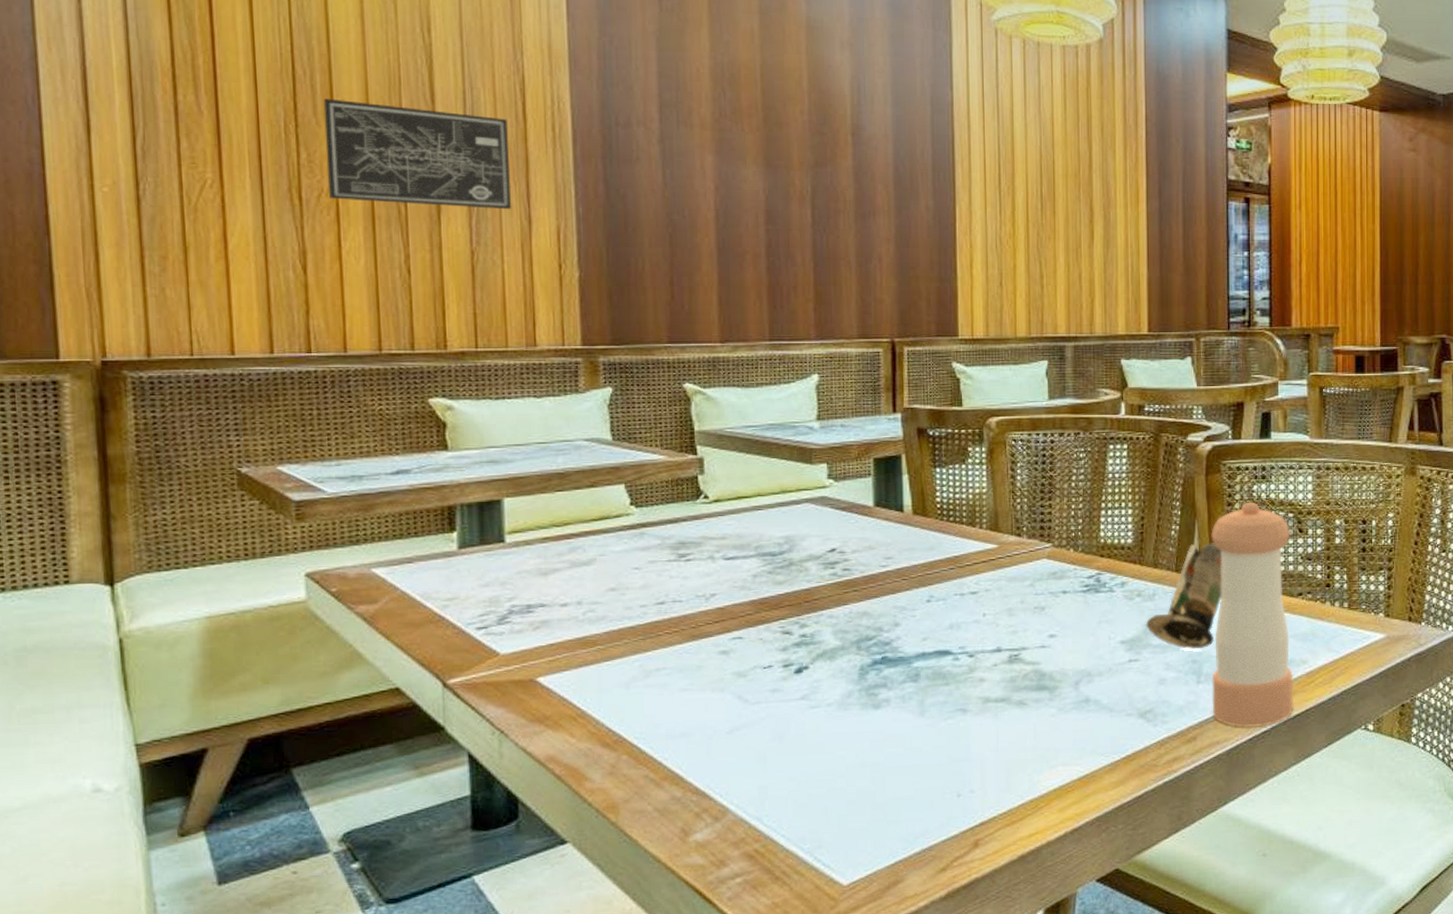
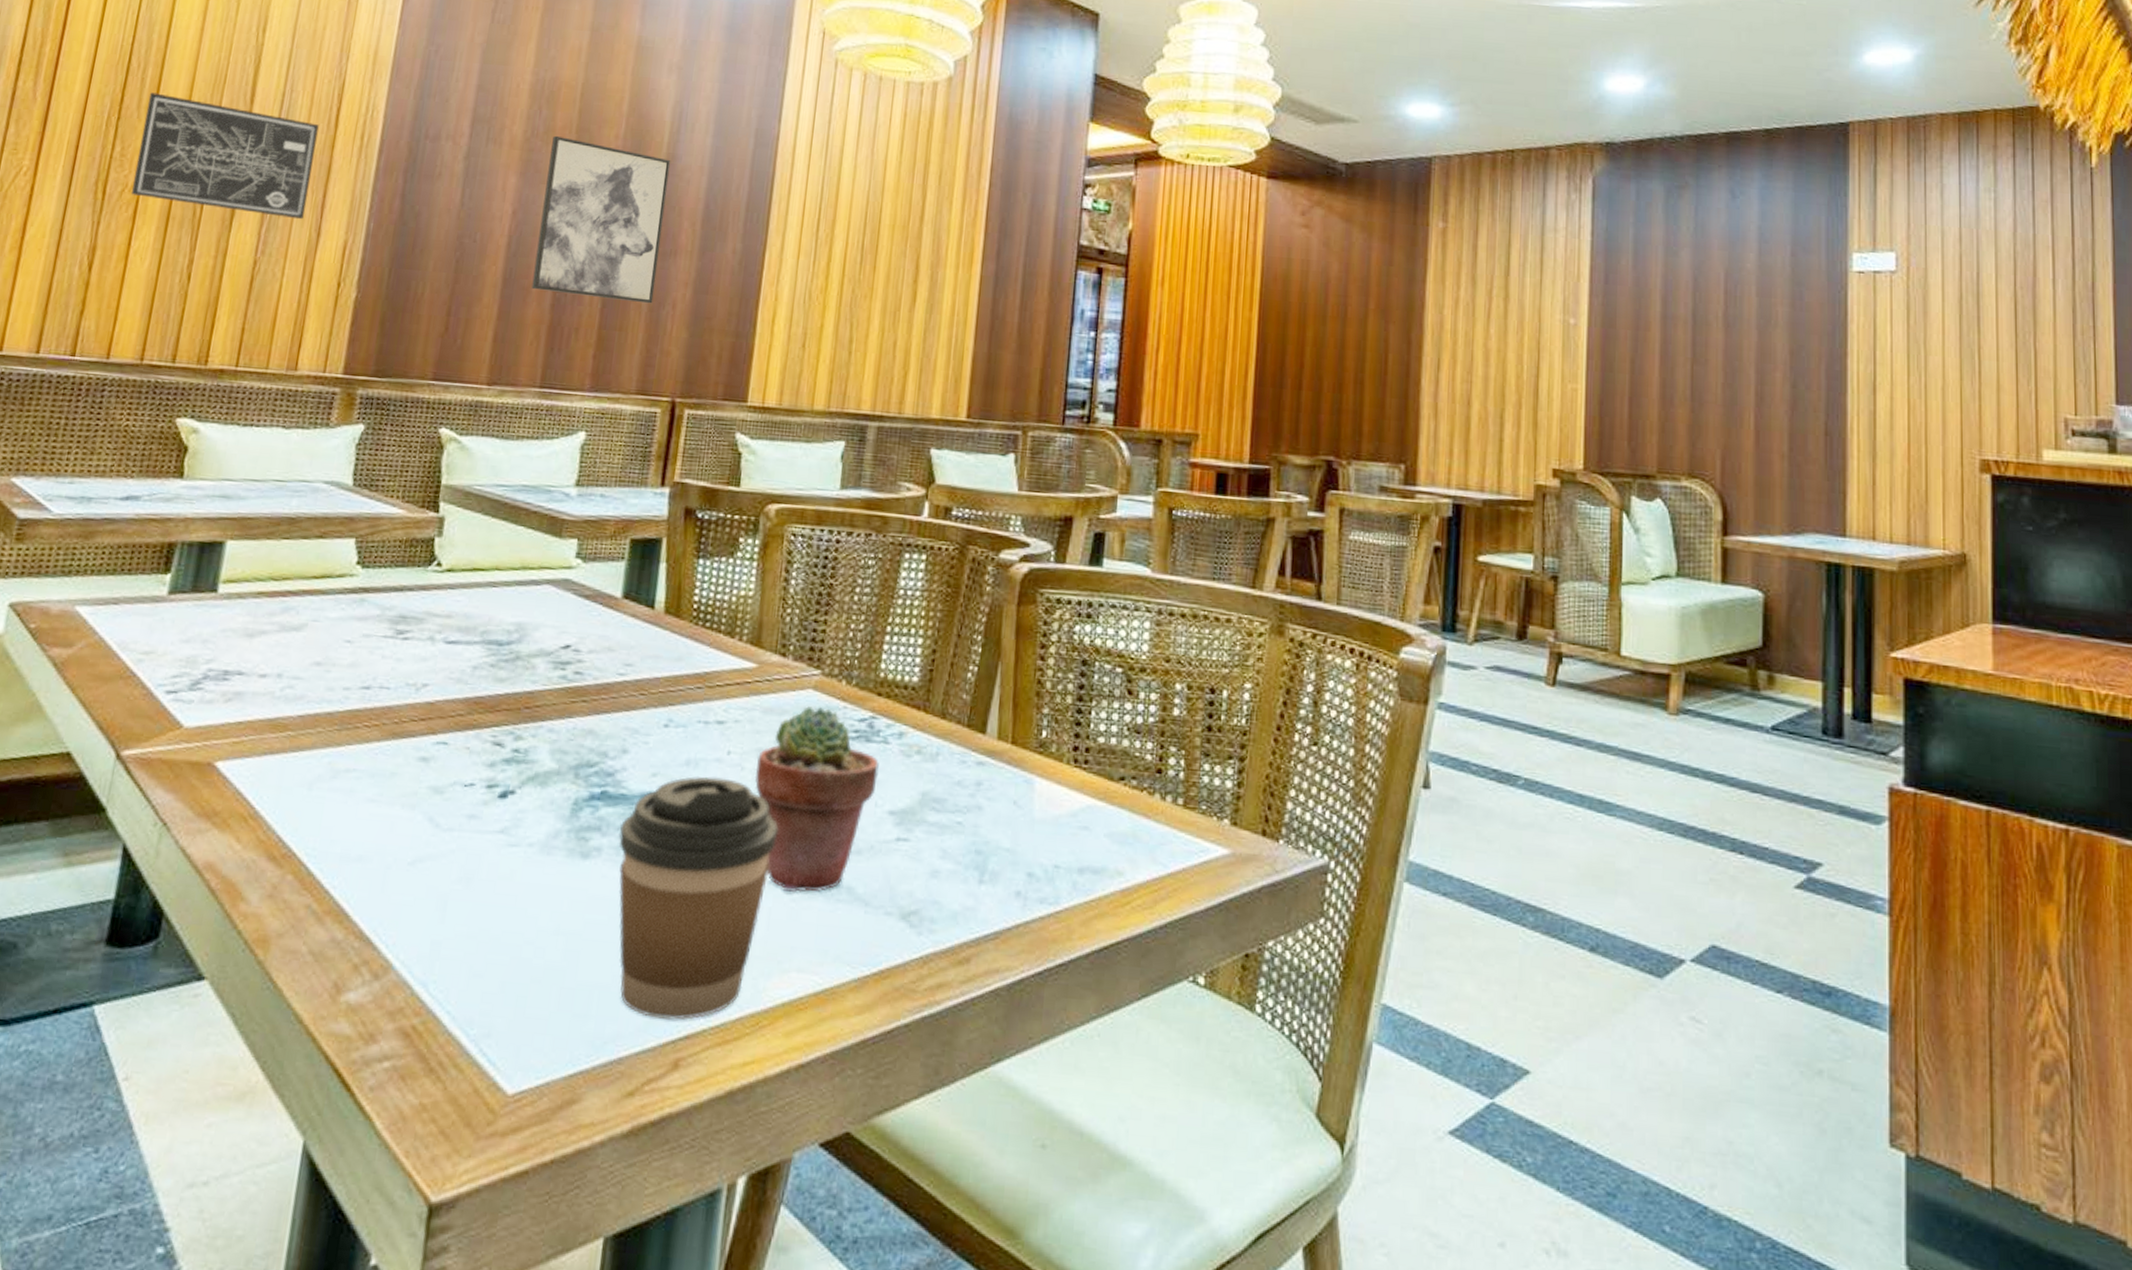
wall art: none [741,114,860,260] -> present [531,135,671,304]
coffee cup: none [902,634,1033,815] -> present [618,775,778,1020]
potted succulent: none [1008,571,1108,710] -> present [754,706,879,892]
can: present [1145,543,1222,649] -> none [922,693,1028,836]
pepper shaker: present [1211,502,1293,727] -> none [994,646,1116,957]

